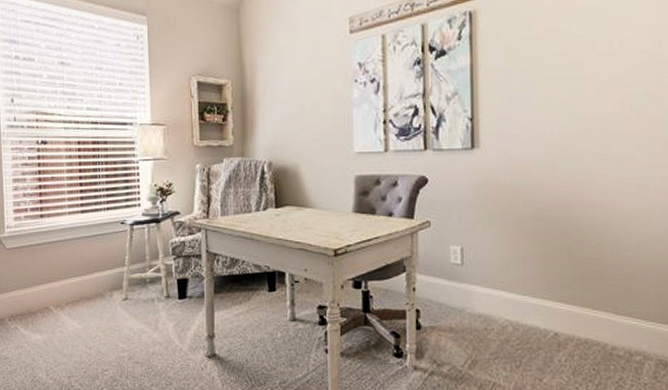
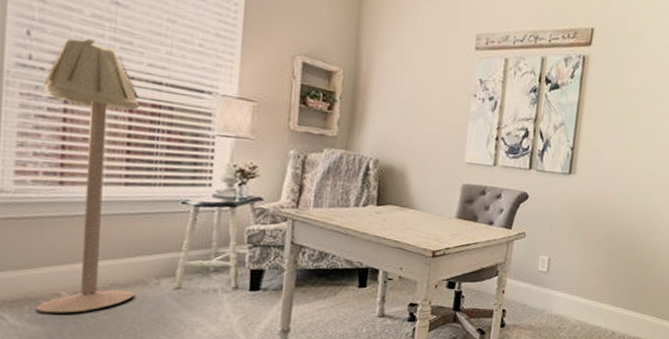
floor lamp: none [24,97,97,324] -> present [37,38,140,314]

